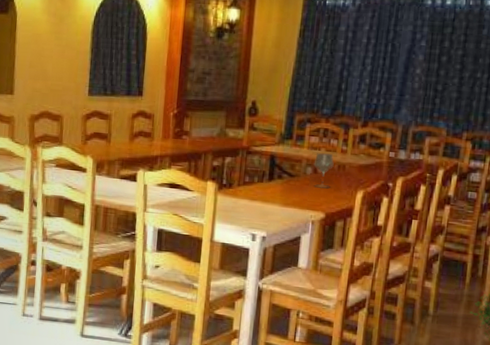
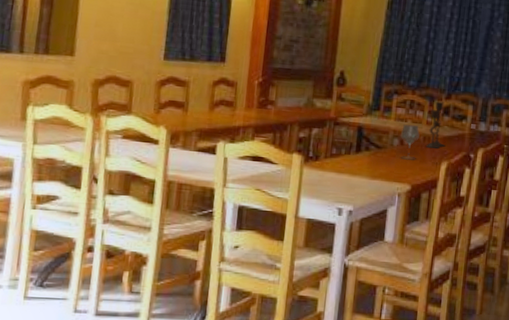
candlestick: none [340,129,362,178] -> present [425,101,446,150]

